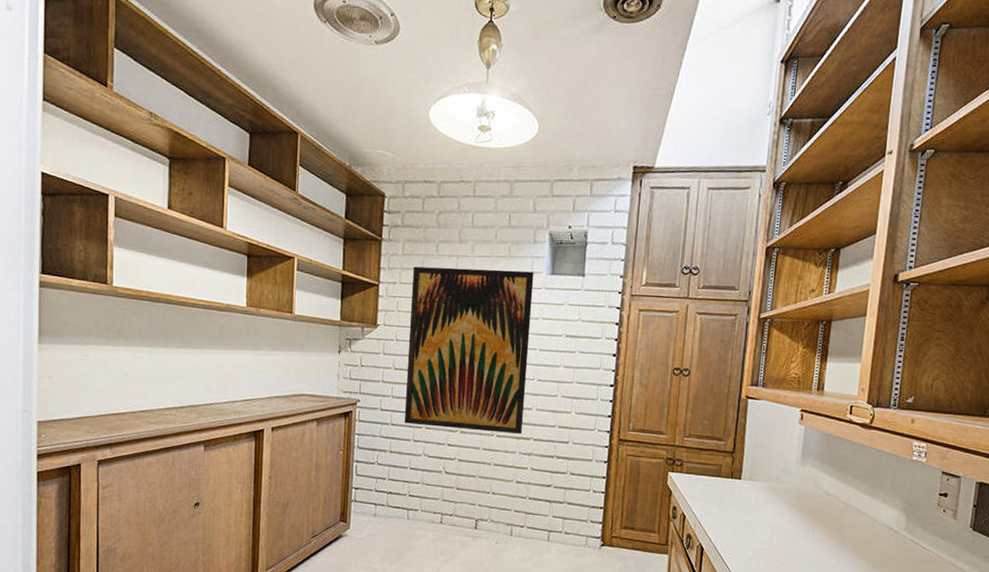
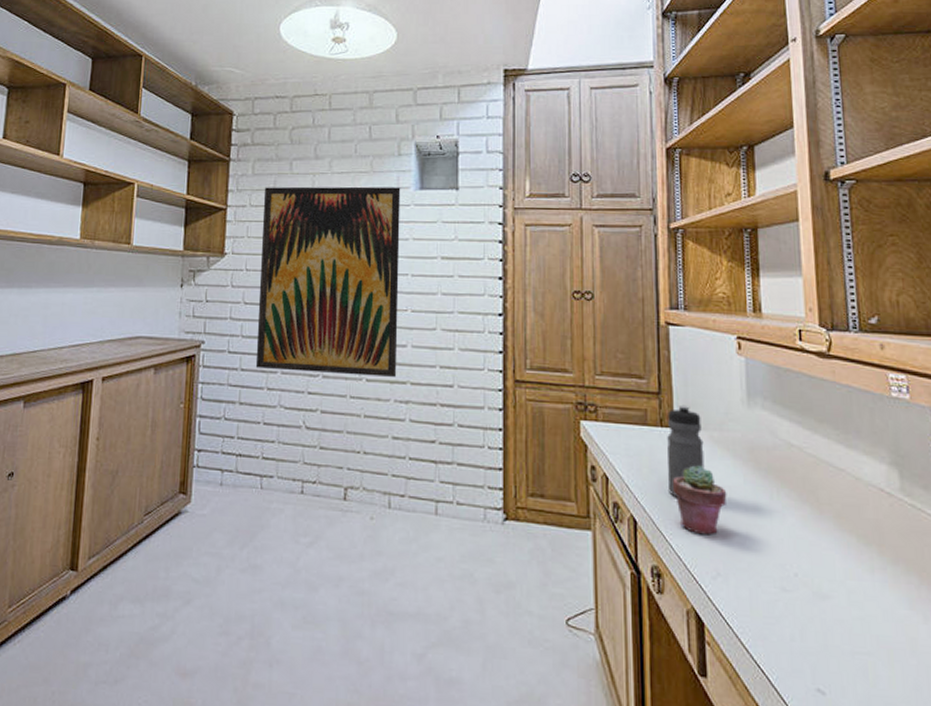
water bottle: none [730,461,764,532] -> present [667,404,705,498]
potted succulent: none [734,508,775,559] -> present [673,465,727,535]

